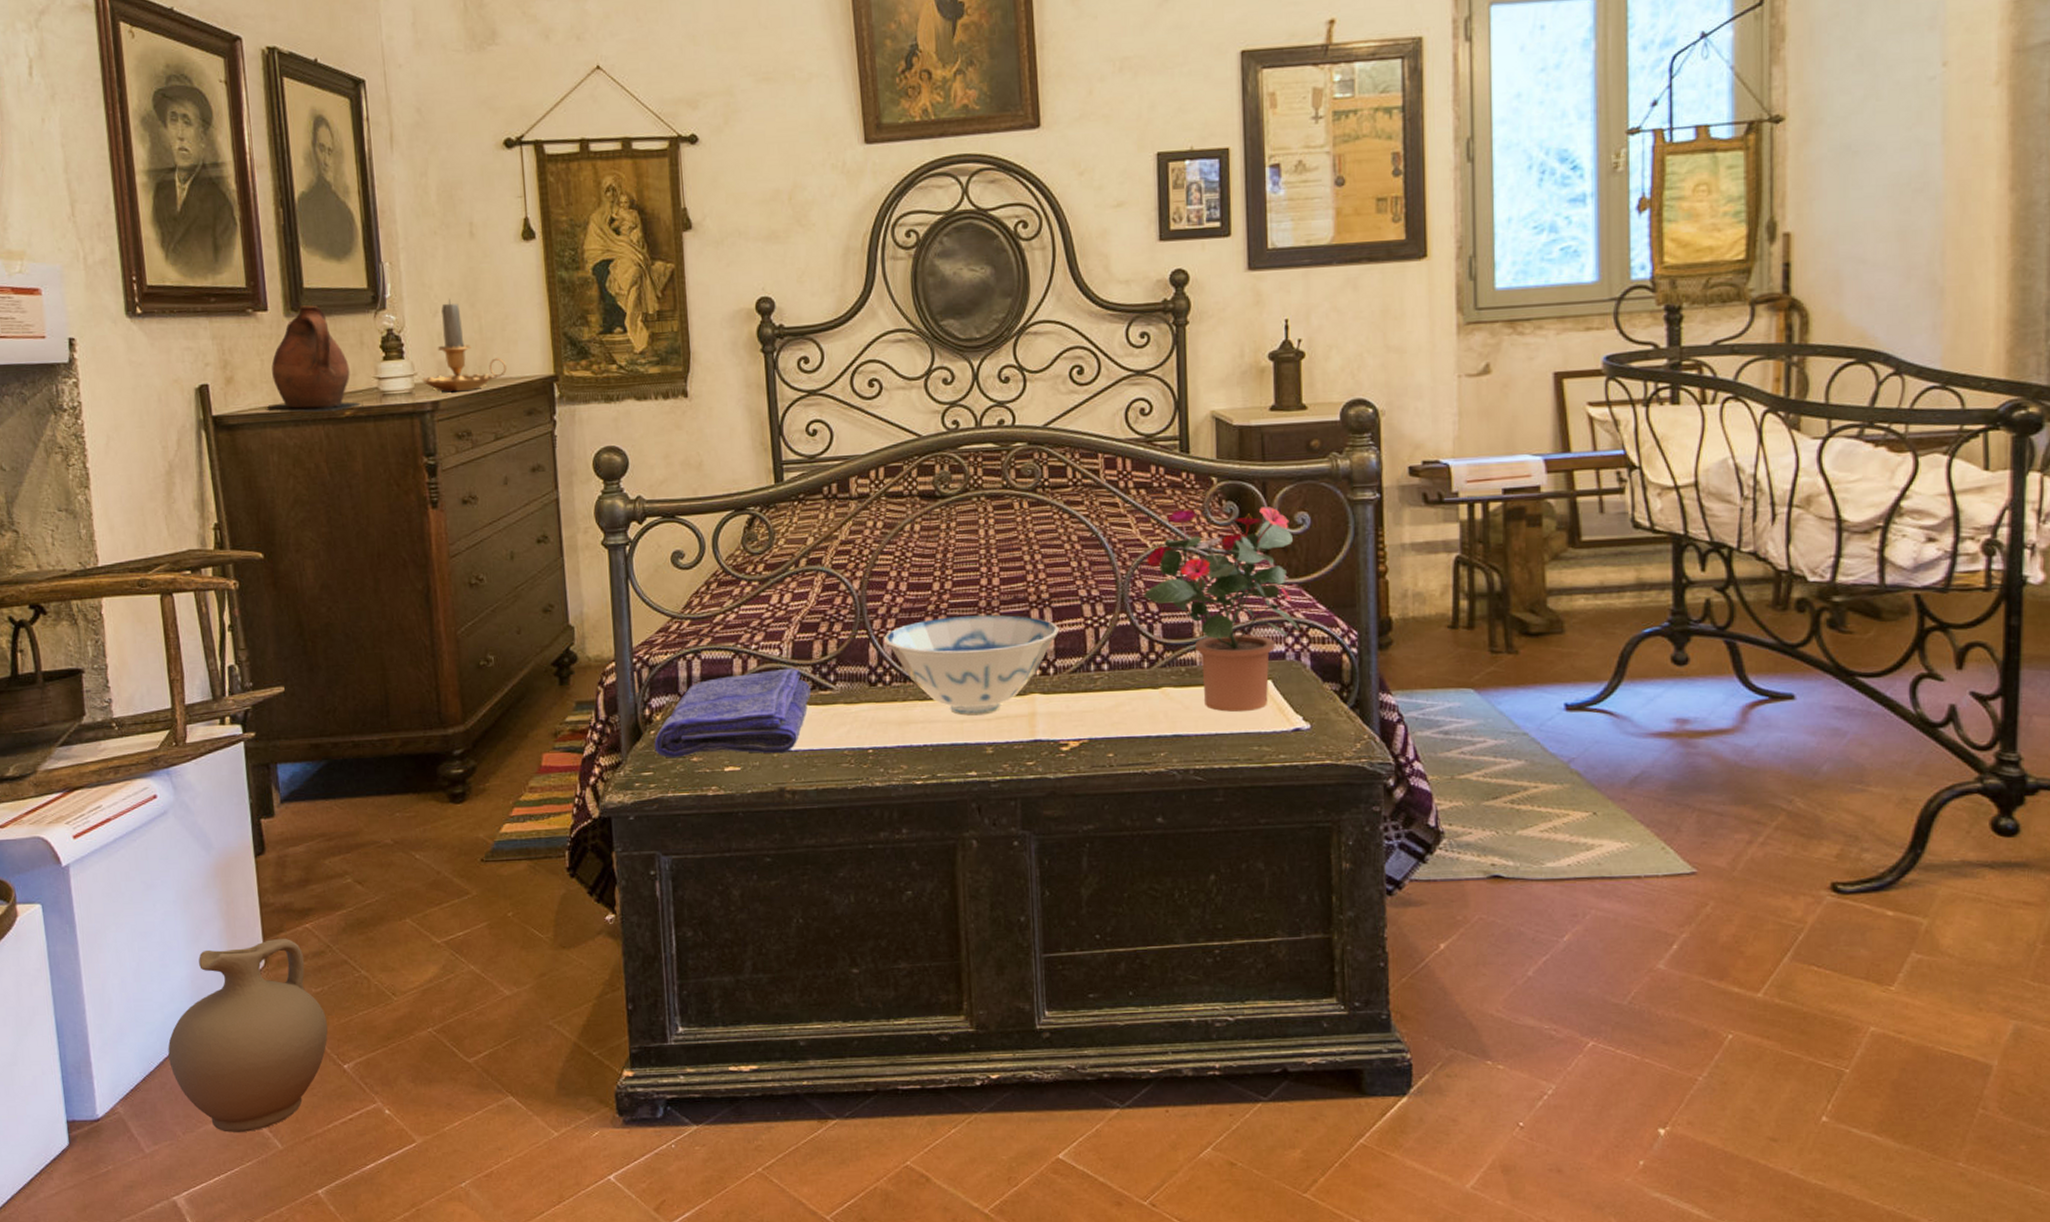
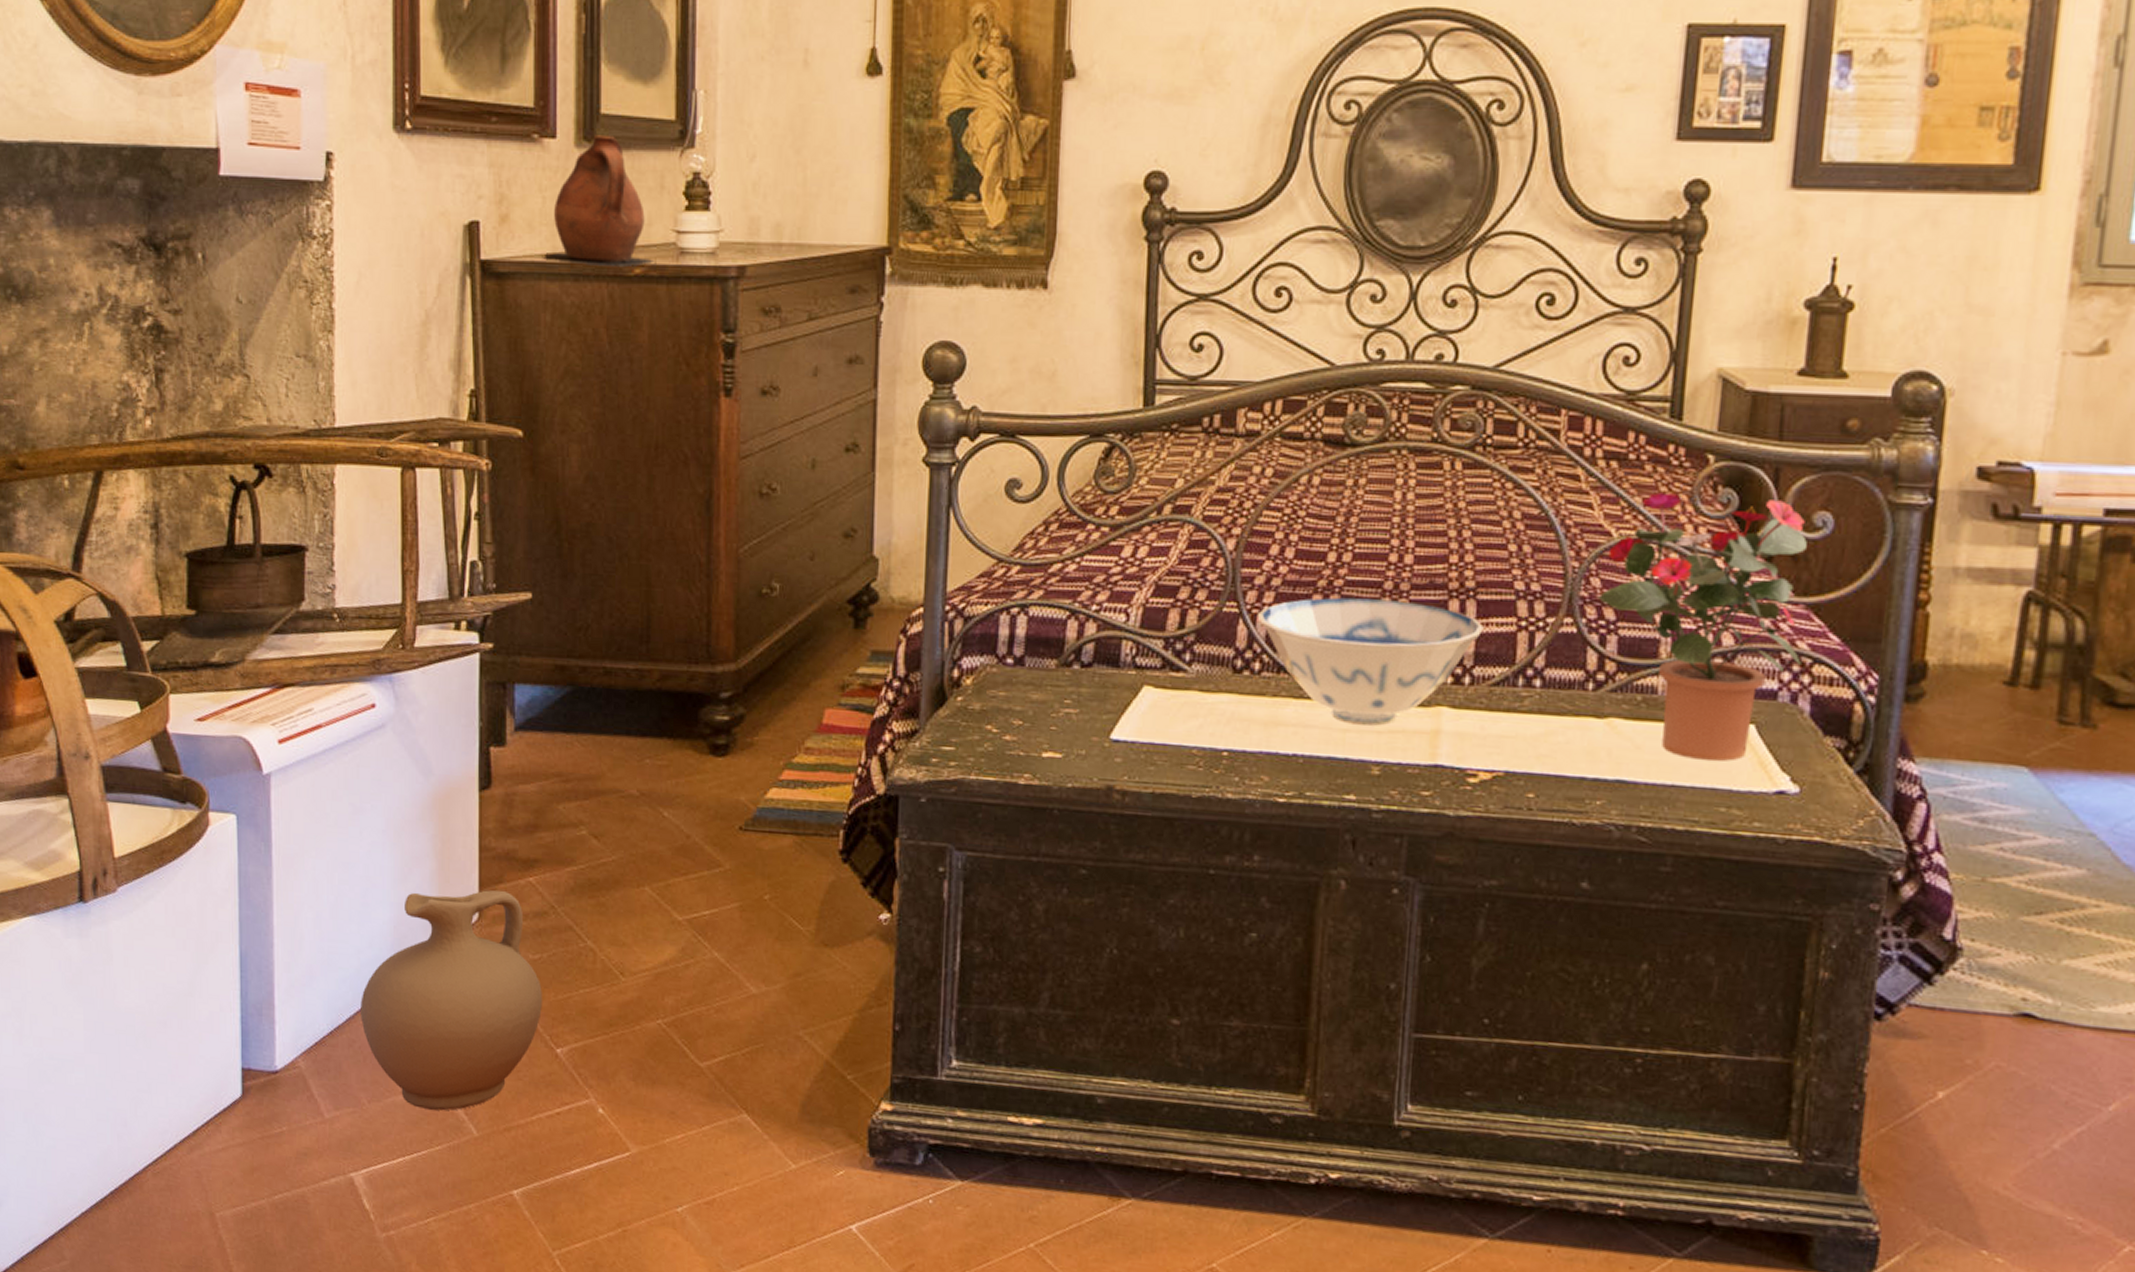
candlestick: present [422,299,507,392] -> none [729,141,831,257]
towel: present [654,668,812,759] -> none [960,638,1160,742]

